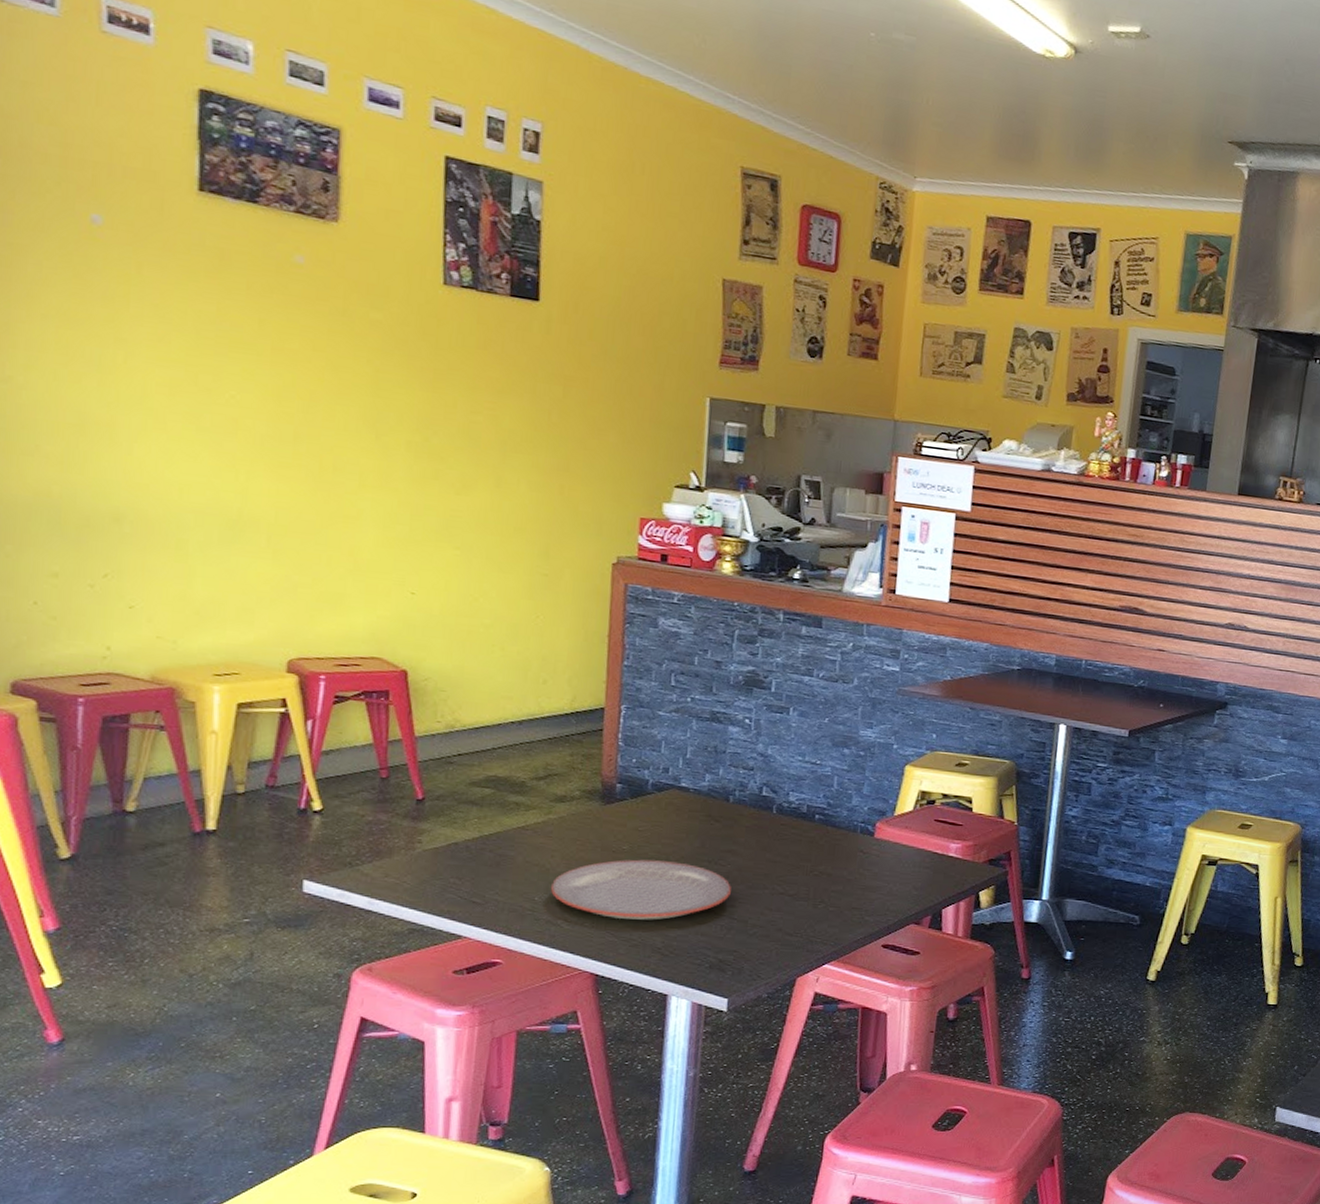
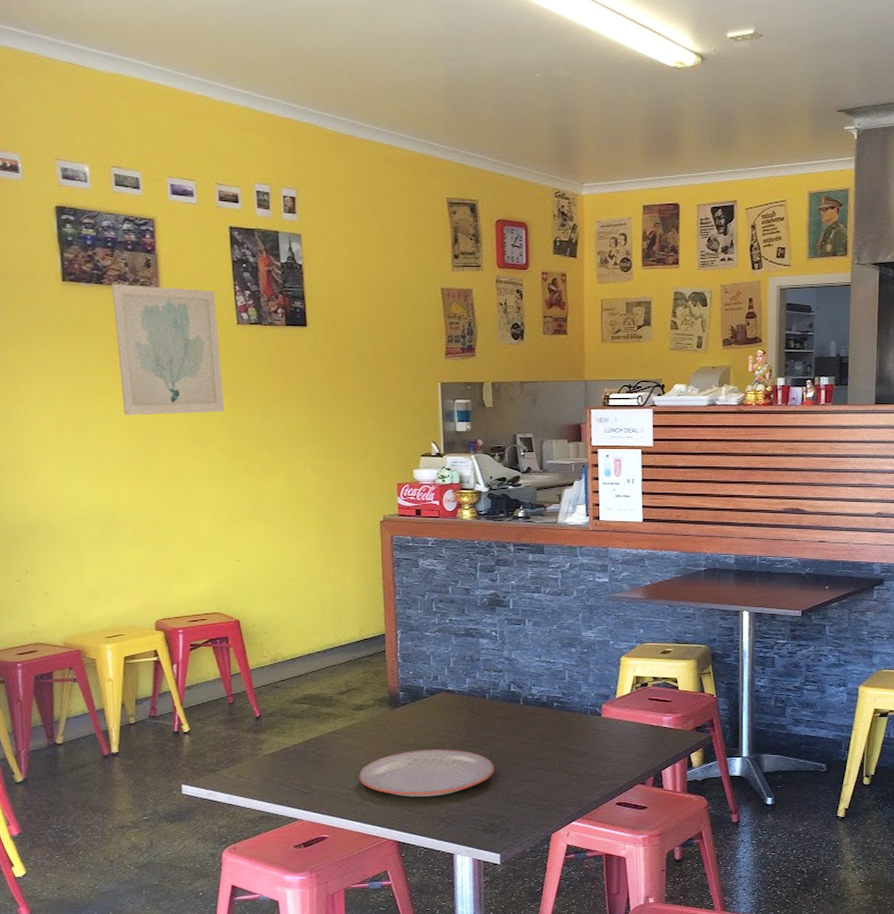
wall art: none [269,206,417,397] -> present [111,284,225,415]

